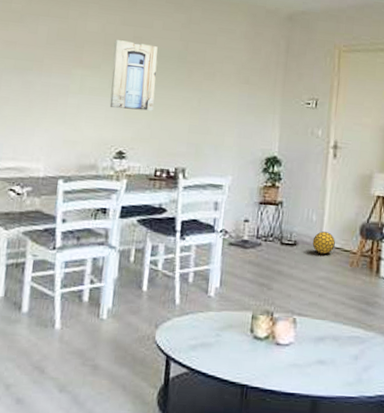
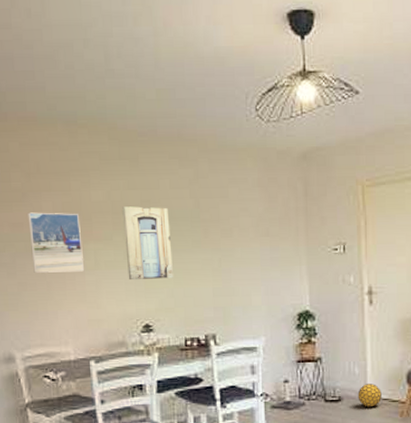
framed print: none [18,33,72,94] -> present [28,212,84,273]

